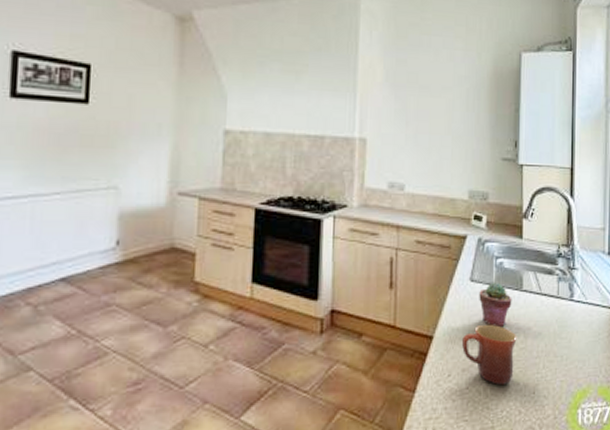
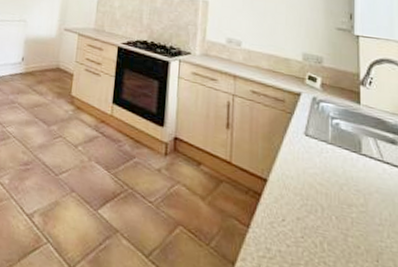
mug: present [461,324,517,386] -> none [296,178,356,245]
potted succulent: present [479,283,512,327] -> none [314,141,350,185]

